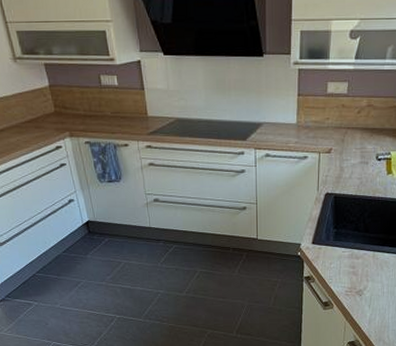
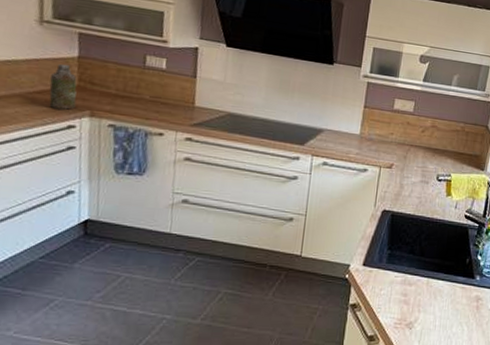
canister: none [33,94,58,133] -> present [49,64,77,110]

